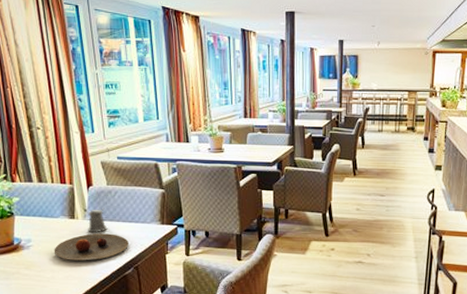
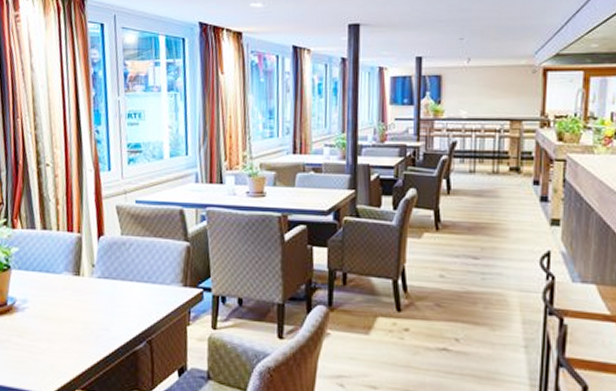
plate: present [54,233,128,261] -> none [52,295,142,330]
pepper shaker: present [88,208,108,233] -> none [94,263,118,295]

